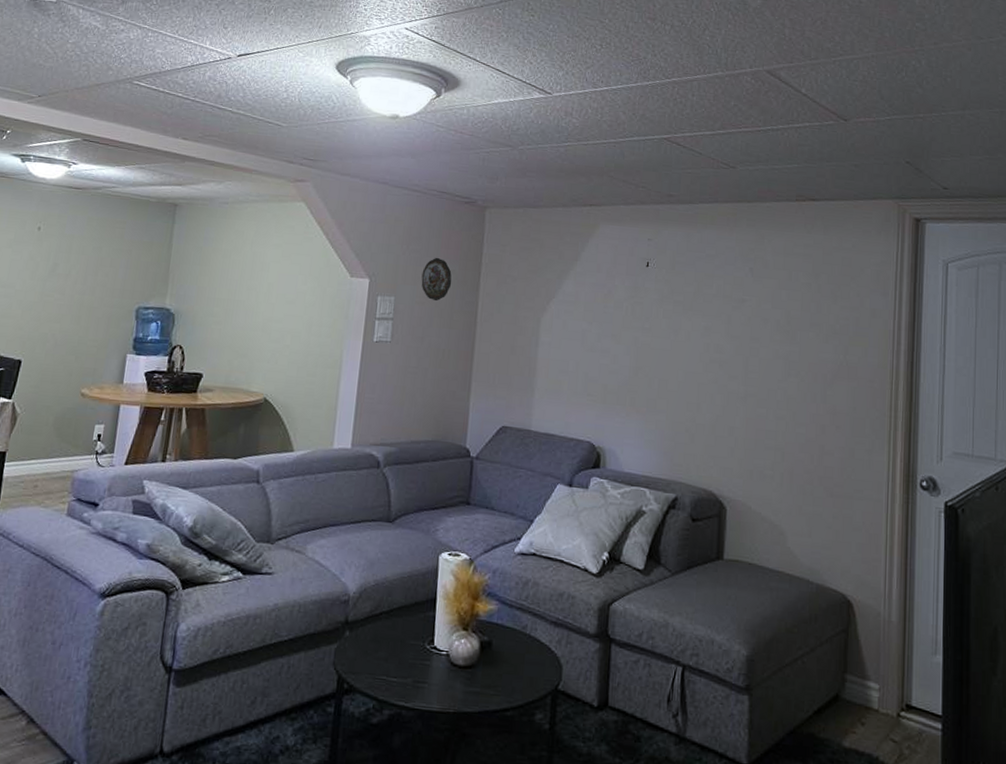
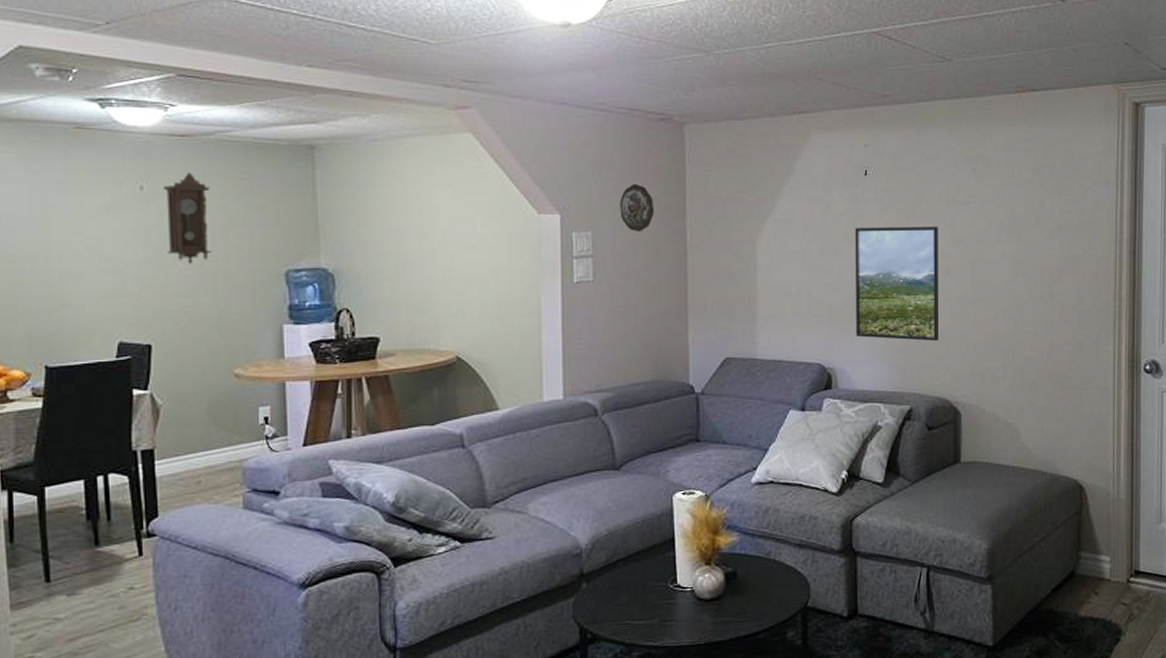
pendulum clock: none [48,219,91,295] -> present [163,173,212,264]
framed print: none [627,315,714,433] -> present [855,226,940,342]

